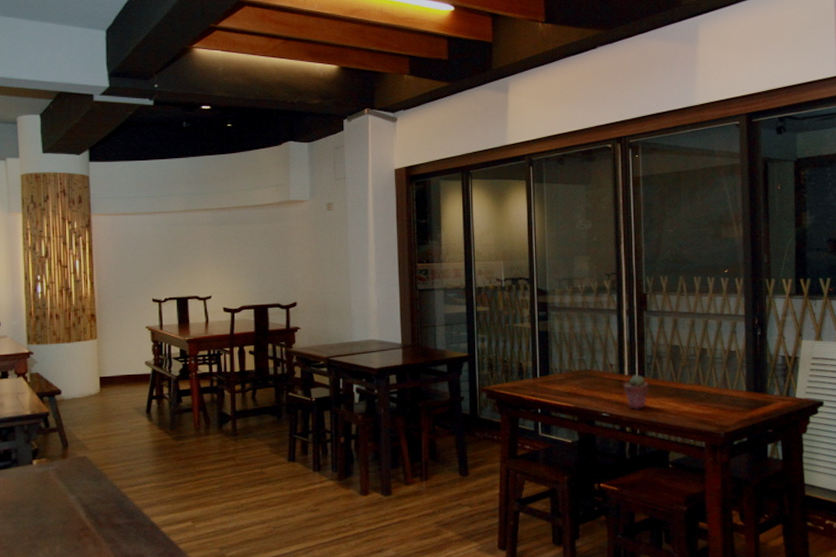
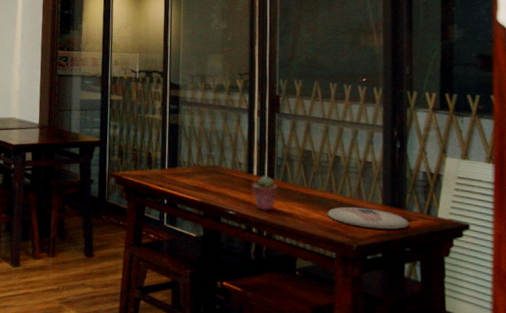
plate: none [696,396,771,415] -> present [327,206,409,230]

